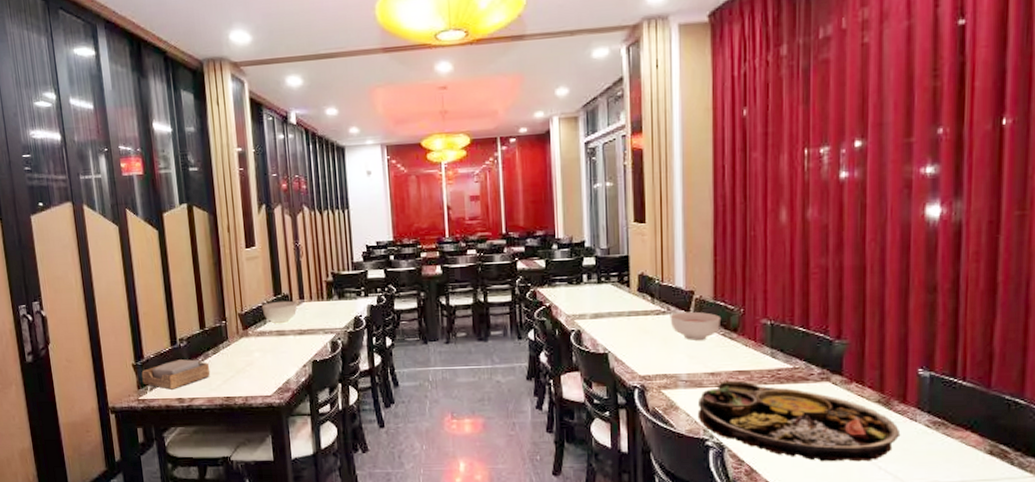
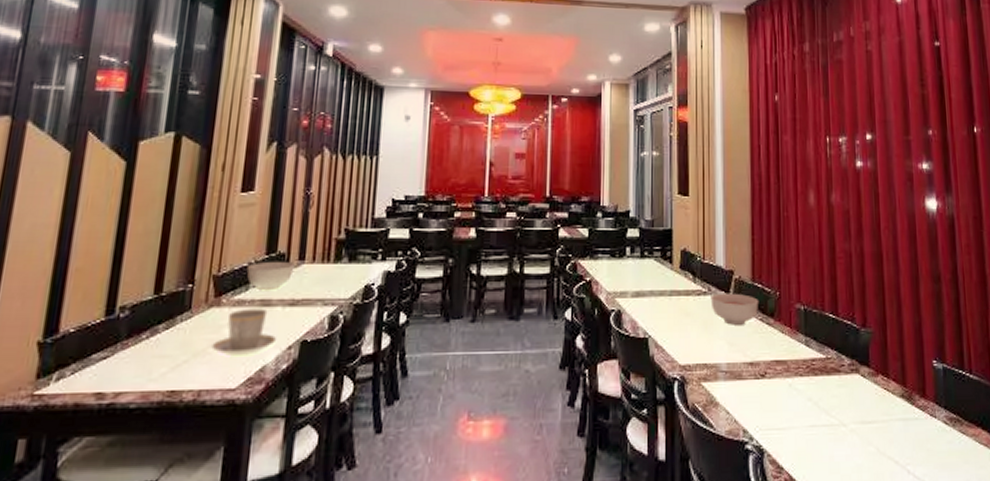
napkin holder: present [141,359,211,390] -> none [46,336,156,380]
teacup: none [248,337,294,372] -> present [211,308,277,355]
food platter: present [697,380,901,462] -> none [737,371,924,467]

